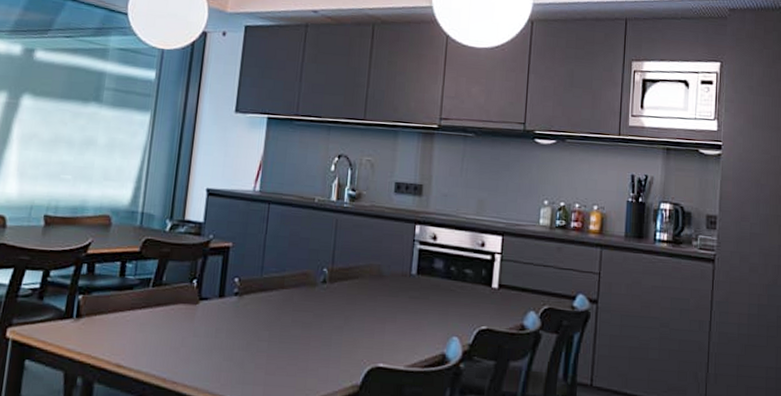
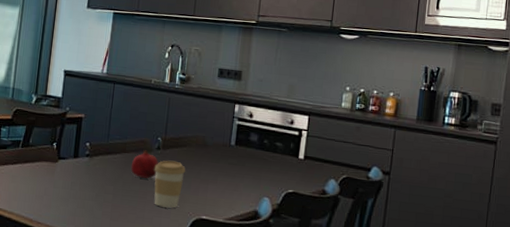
fruit: none [290,284,325,320] -> present [130,150,159,178]
coffee cup: none [319,296,358,356] -> present [154,160,186,208]

